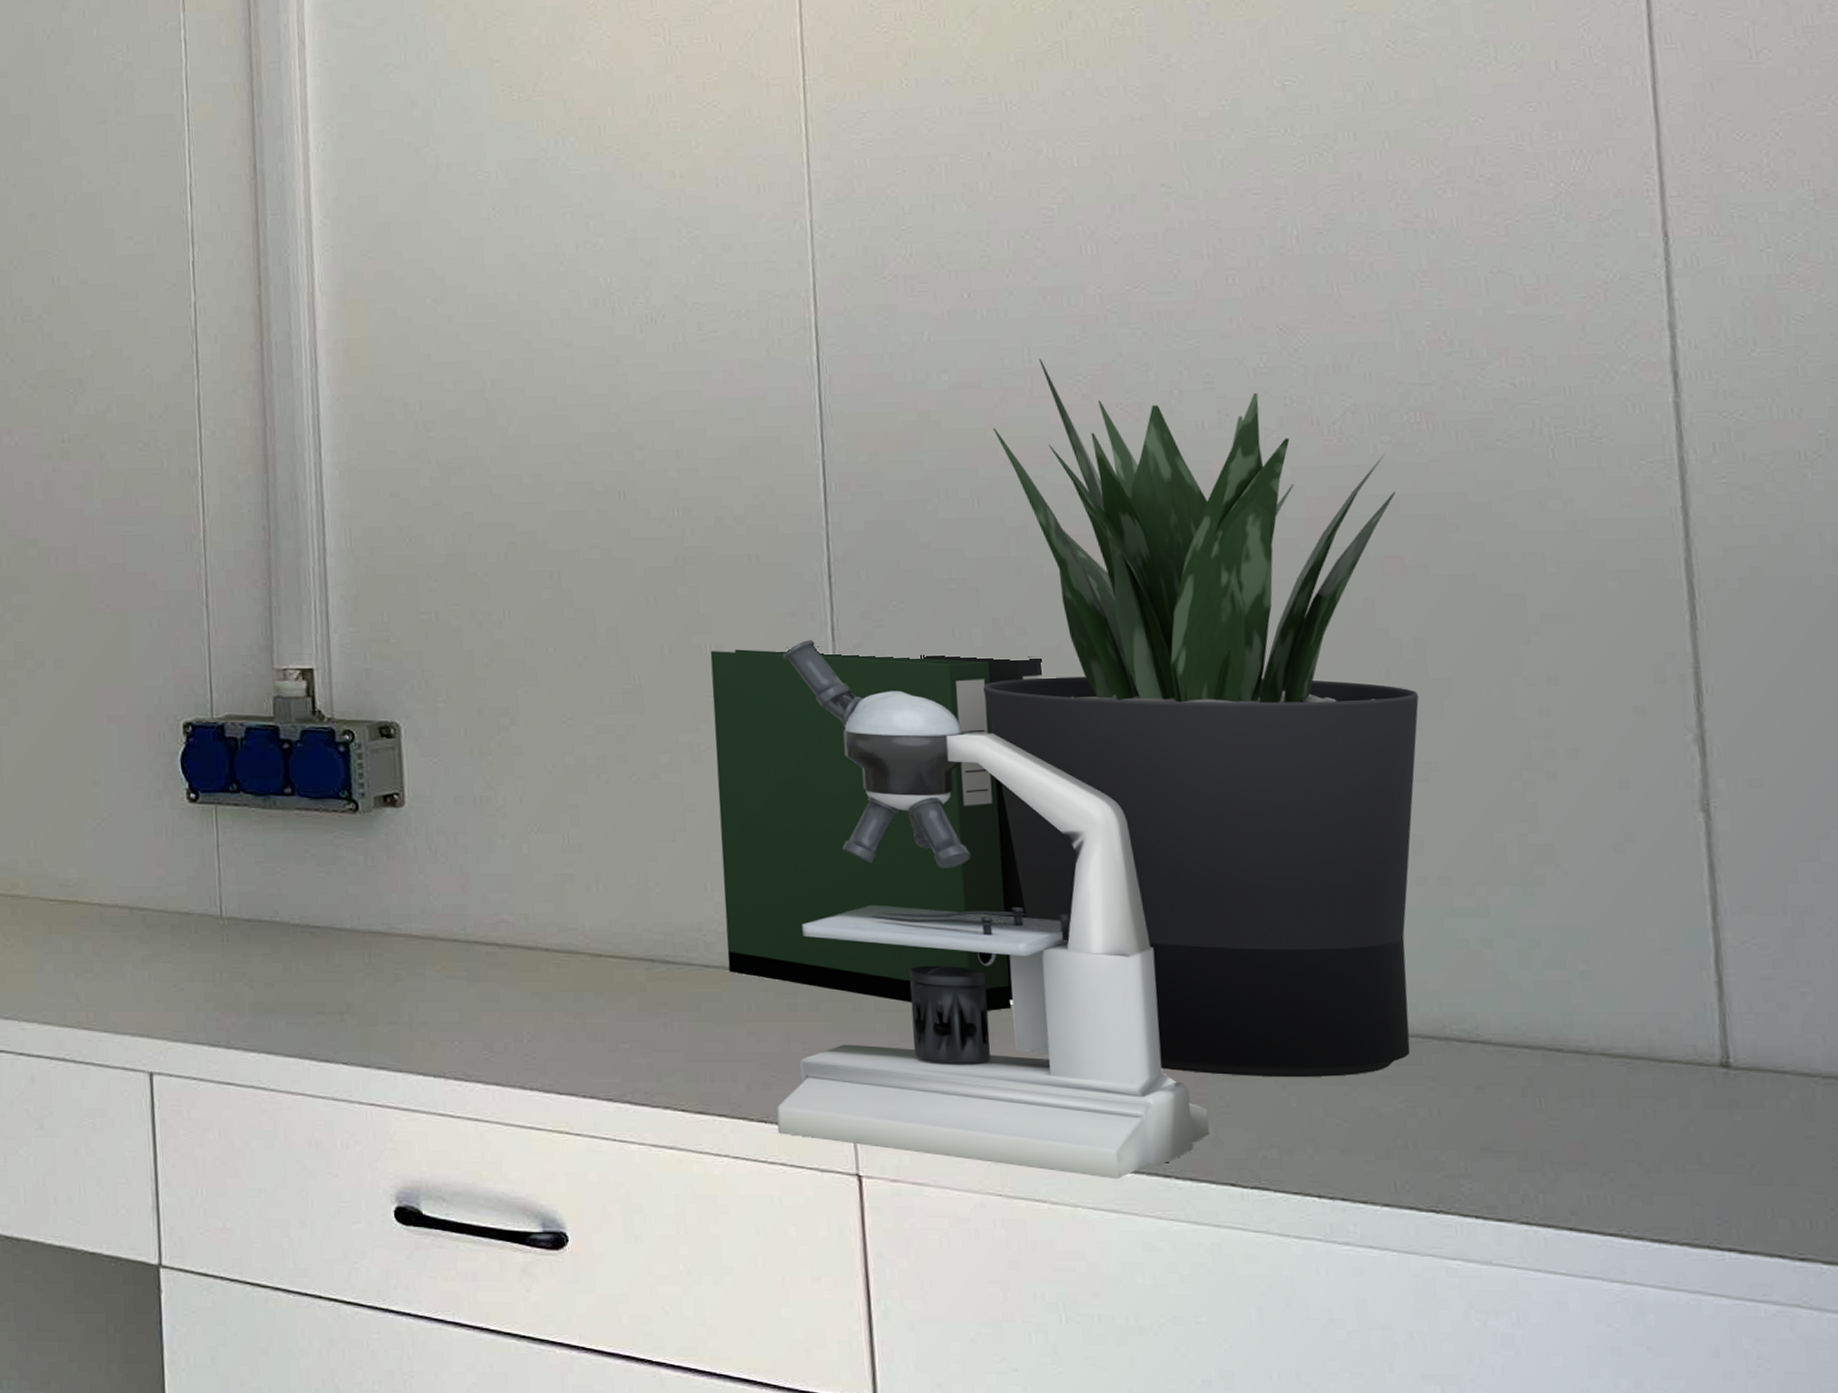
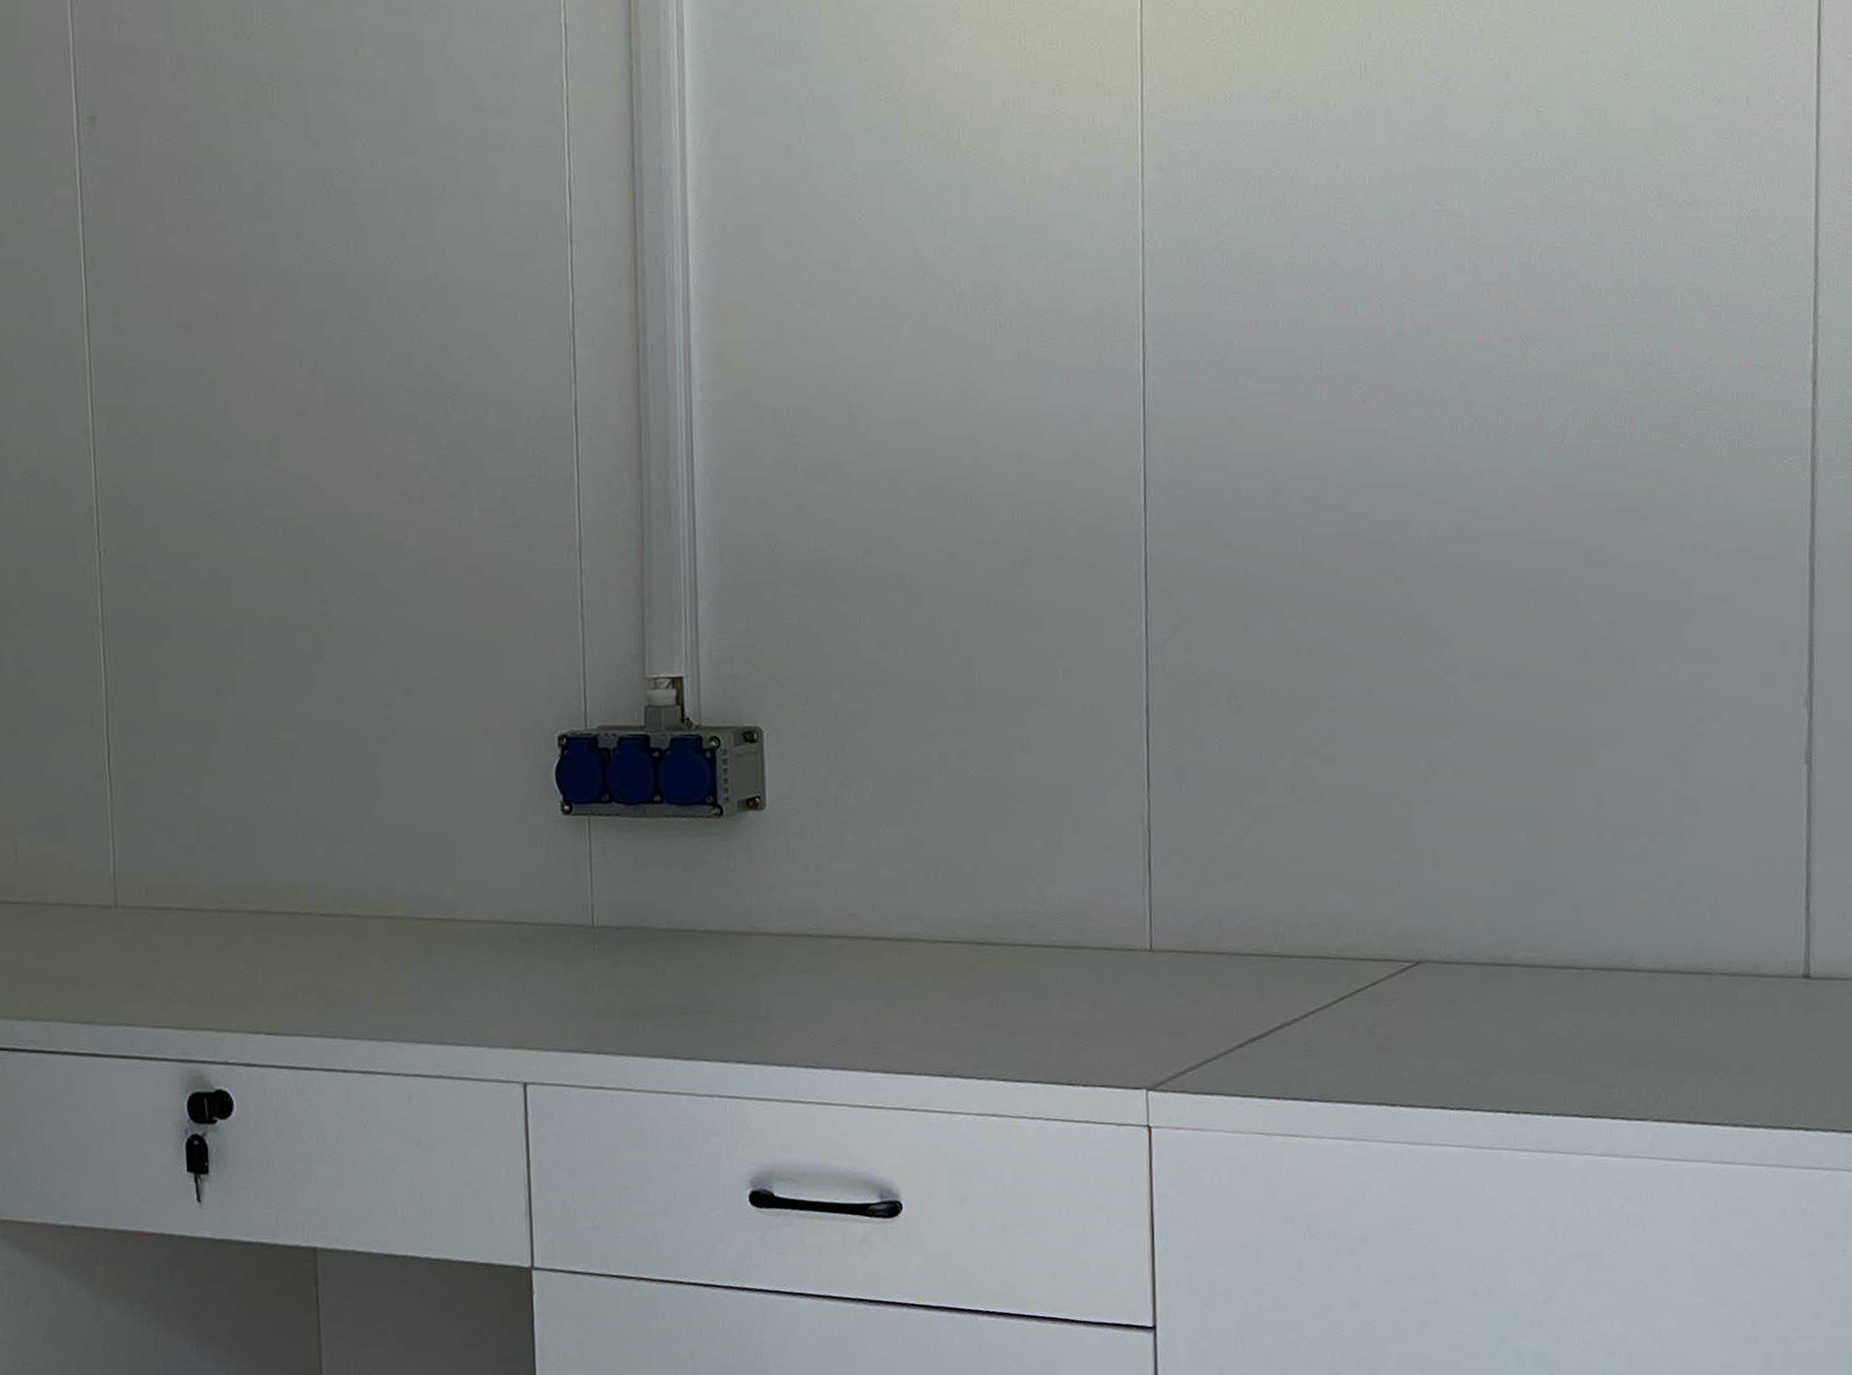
binder: present [710,646,1042,1011] -> none [1041,641,1318,971]
microscope: present [776,639,1209,1180] -> none [1083,635,1428,1112]
planter: present [983,359,1419,1077] -> none [1269,366,1608,1013]

